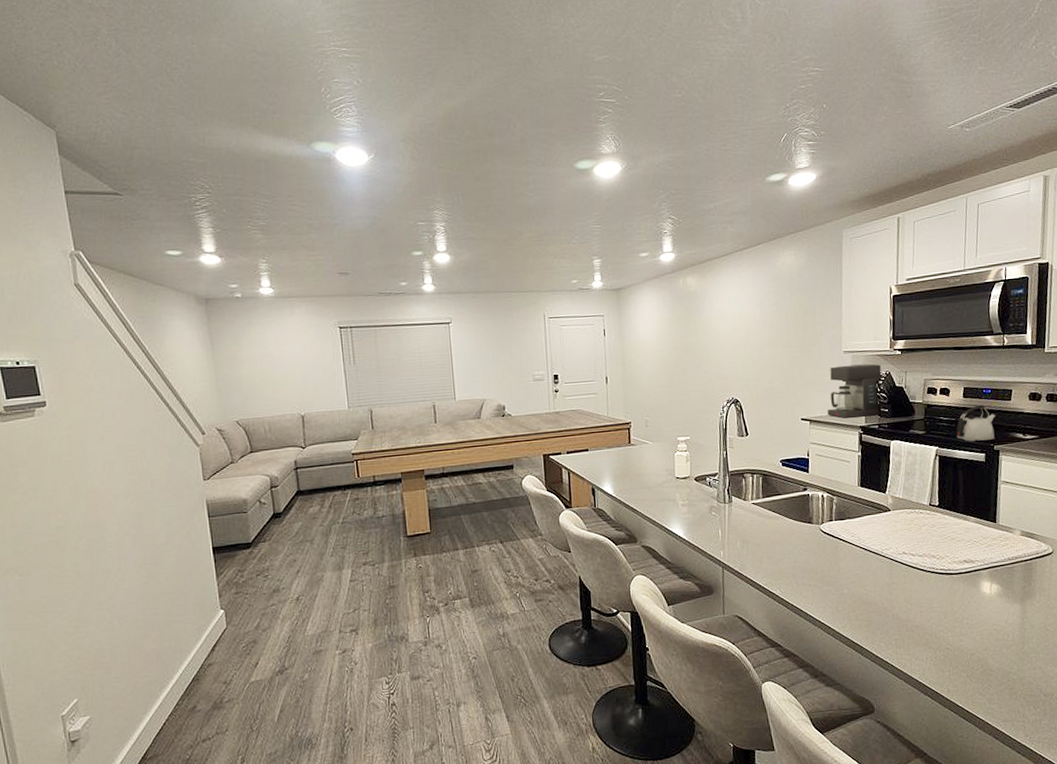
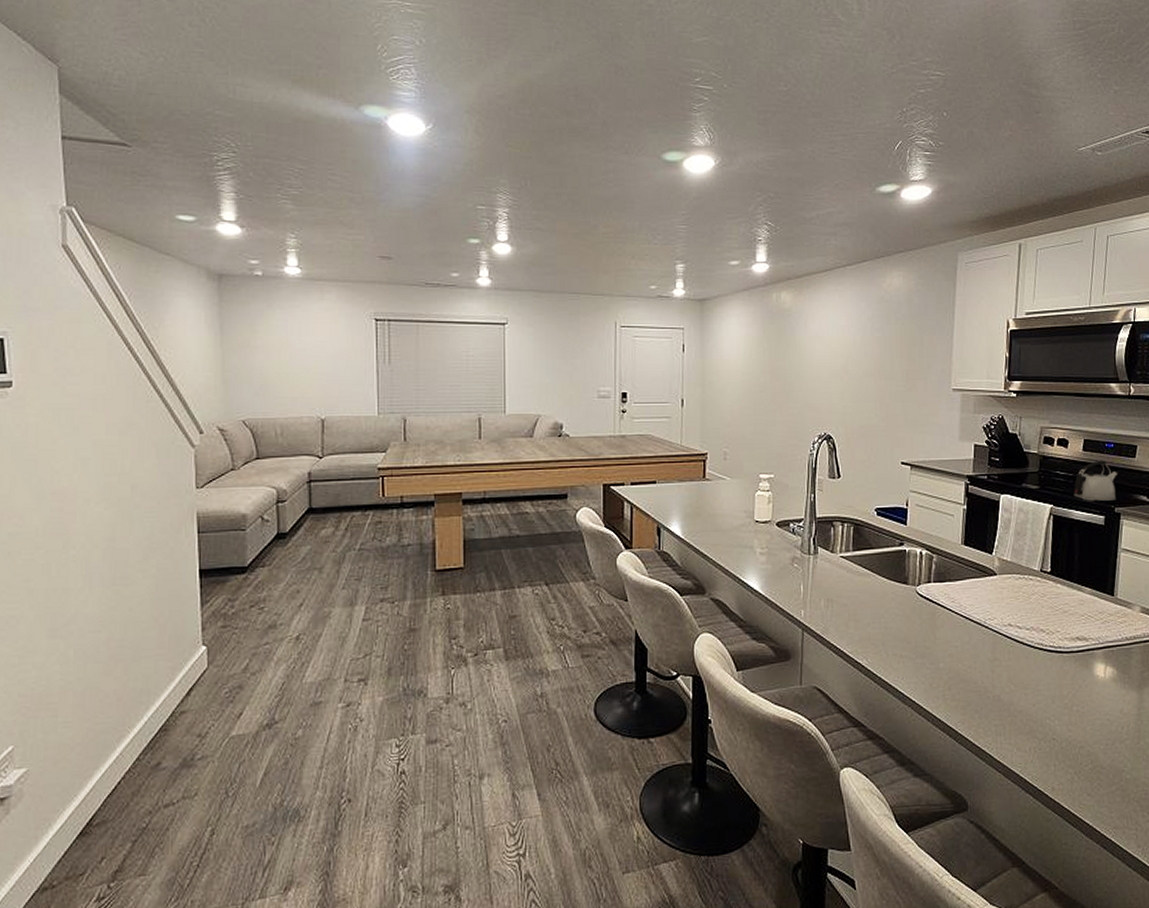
coffee maker: present [827,364,883,419] -> none [931,405,994,466]

